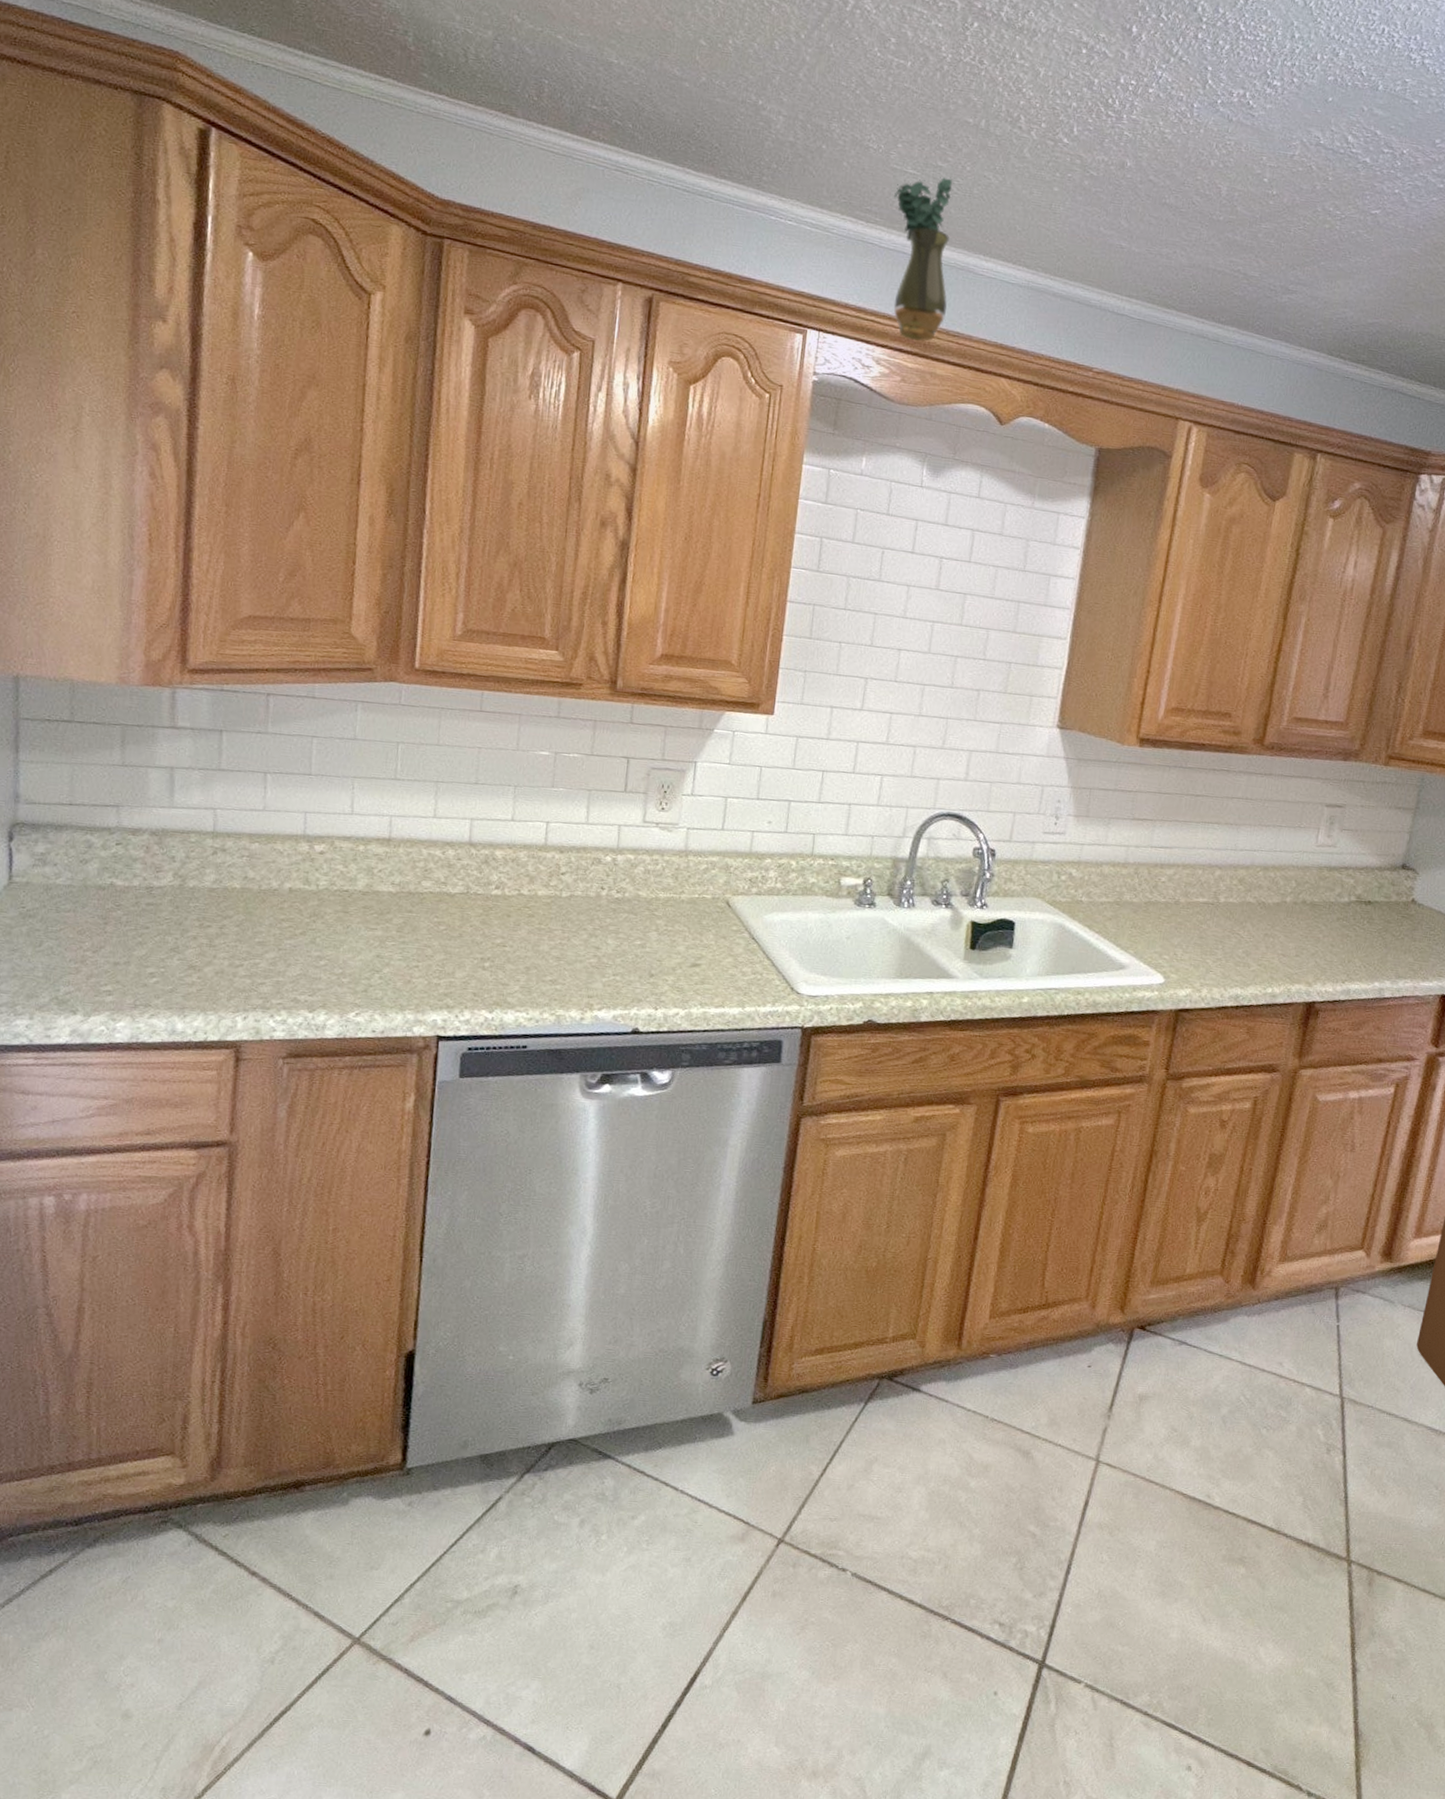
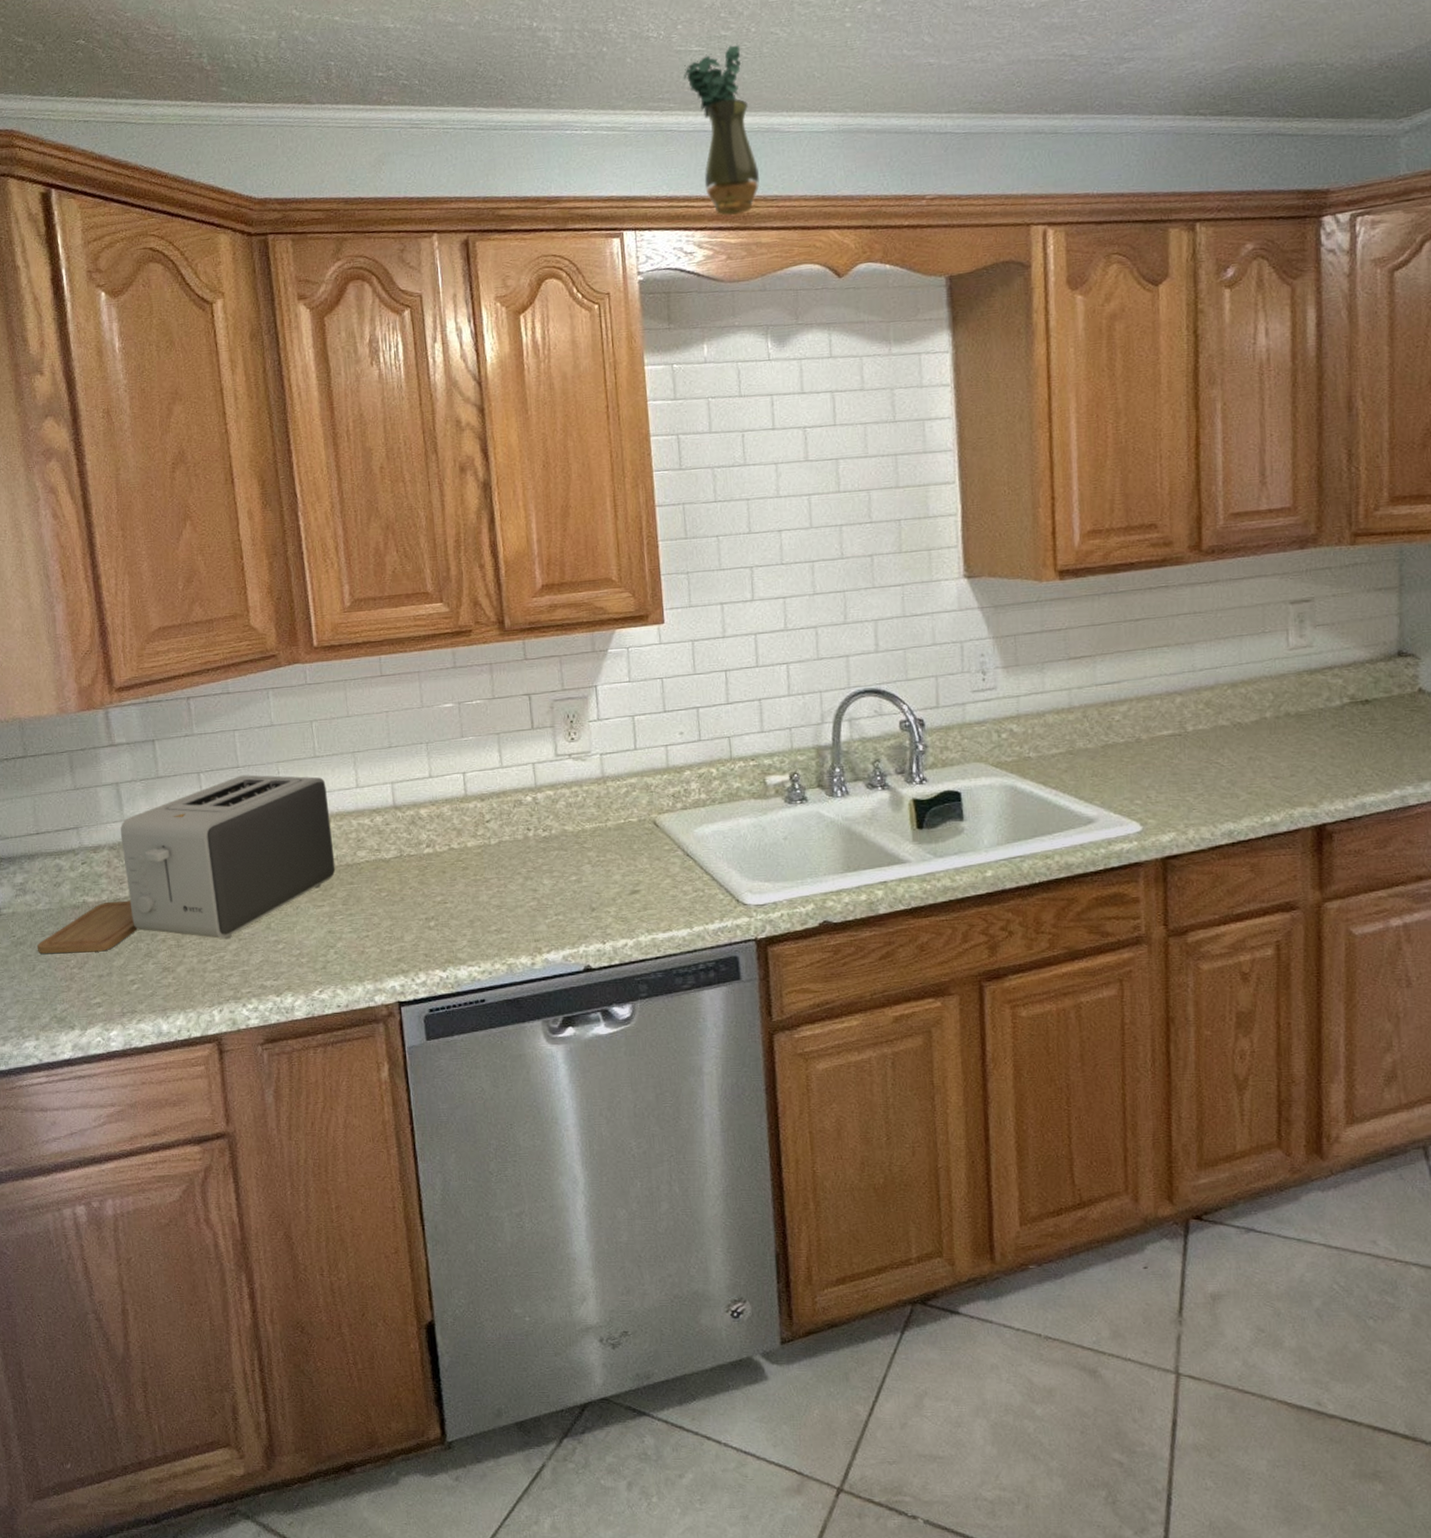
chopping board: none [49,888,168,939] -> present [37,900,138,954]
toaster: none [163,783,402,947] -> present [120,774,336,939]

